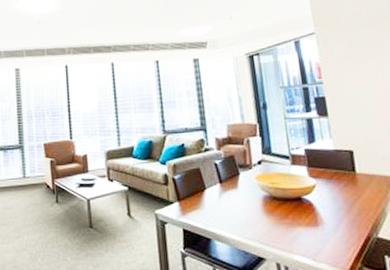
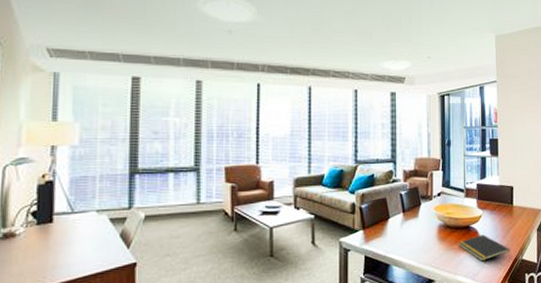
notepad: none [289,207,359,238] -> present [458,234,510,261]

